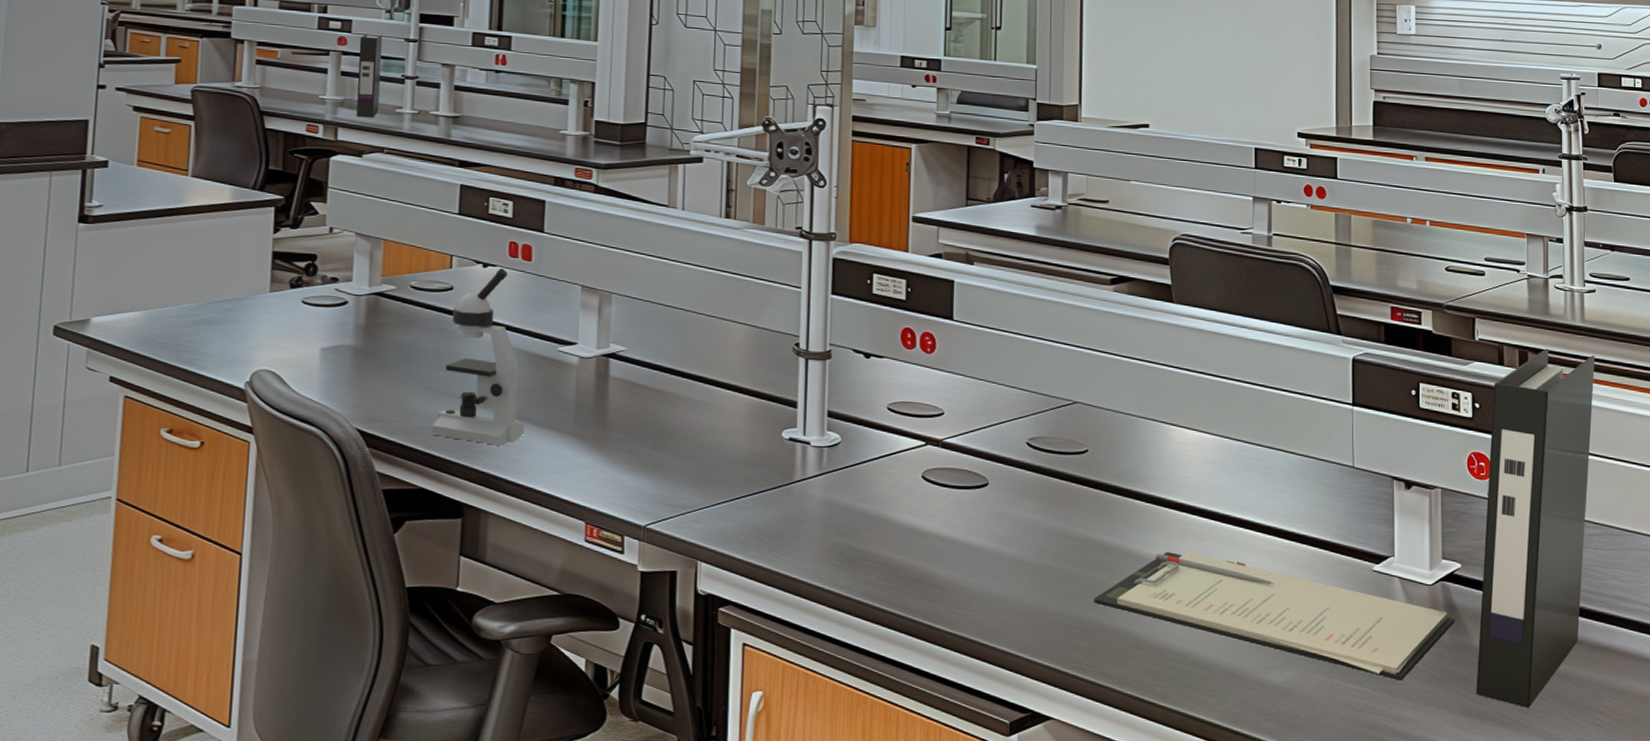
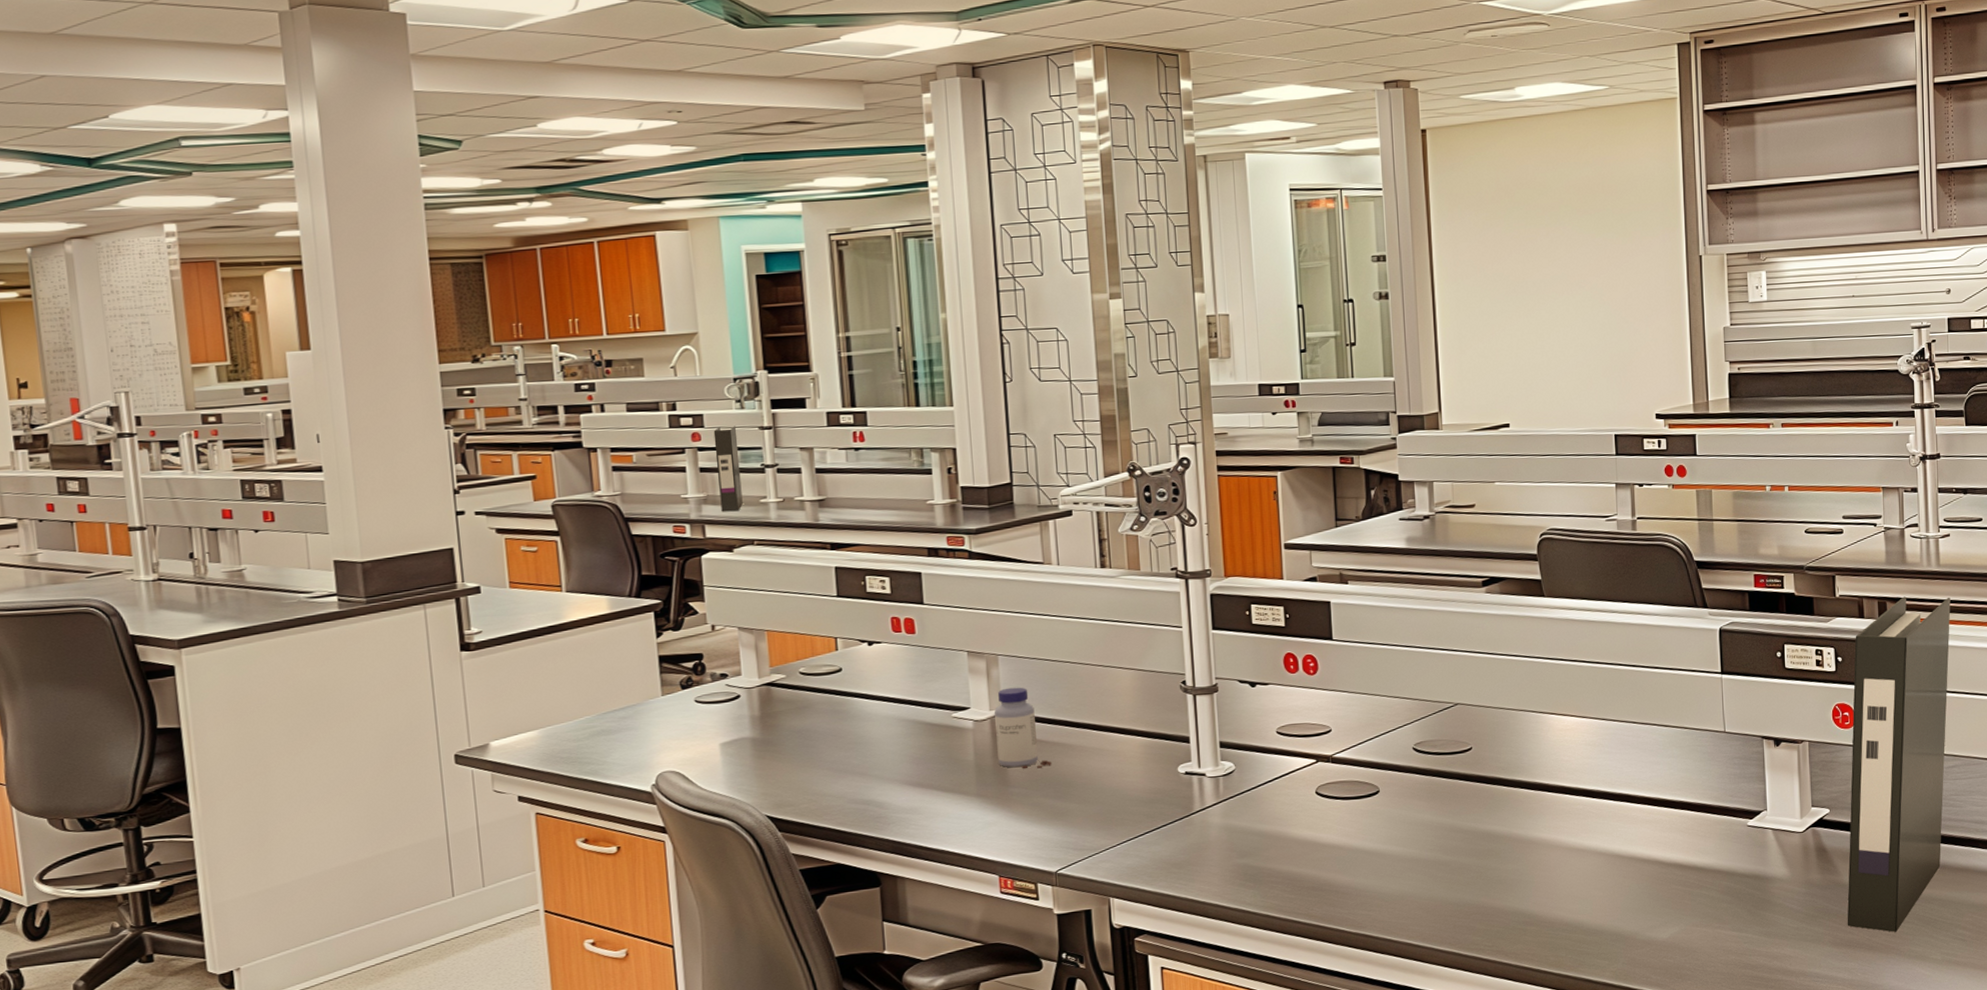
microscope: present [431,268,525,446] -> none [838,644,930,815]
medicine bottle: none [599,327,654,415] -> present [994,687,1052,770]
clipboard: present [1094,550,1455,681] -> none [1487,829,1826,923]

